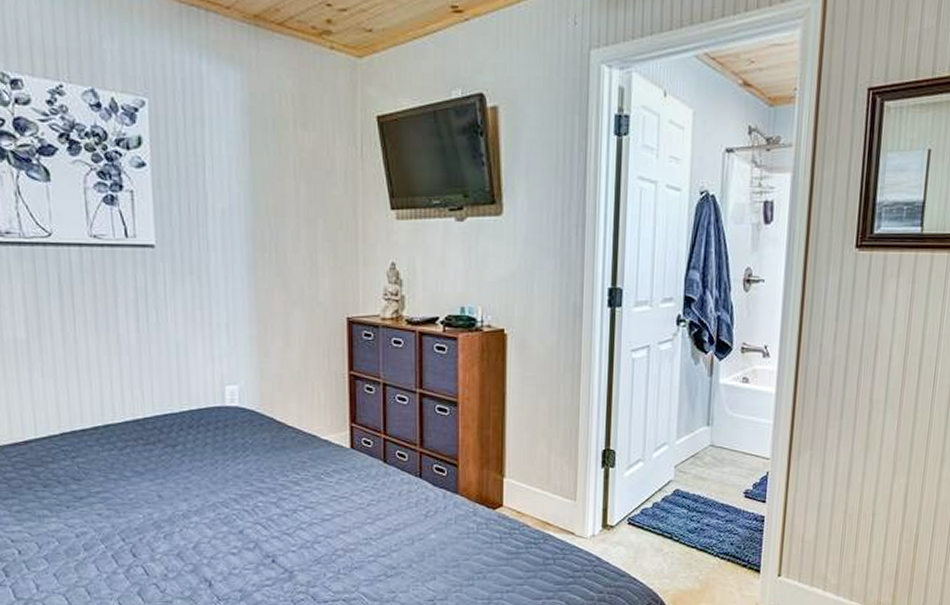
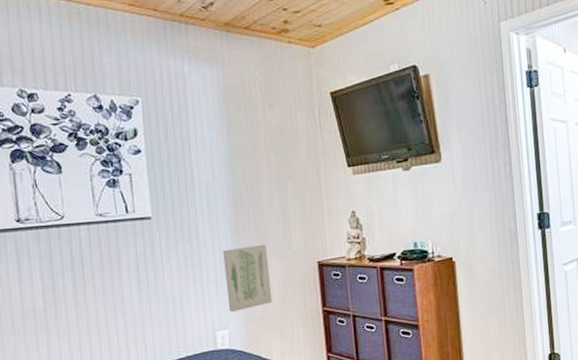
wall art: none [237,290,292,366] -> present [223,244,273,313]

